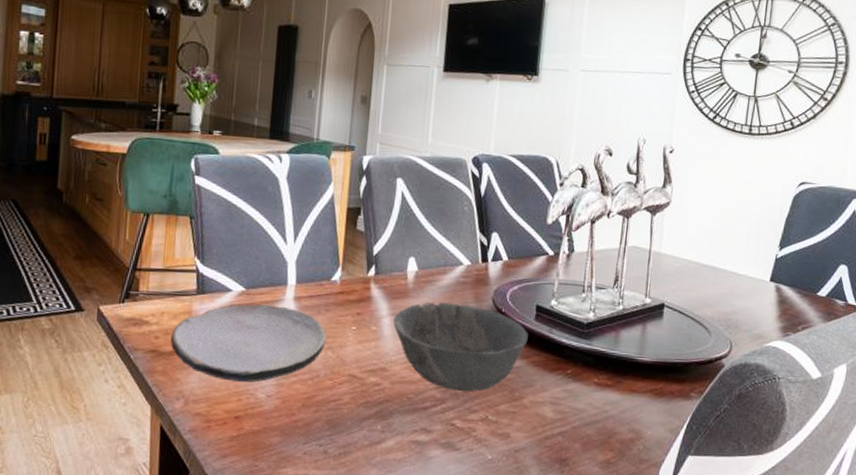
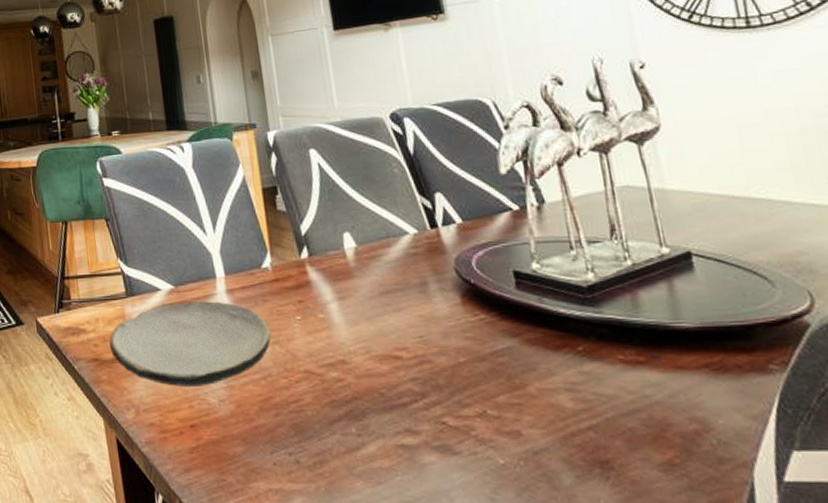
bowl: present [393,302,528,393] -> none [341,279,514,383]

